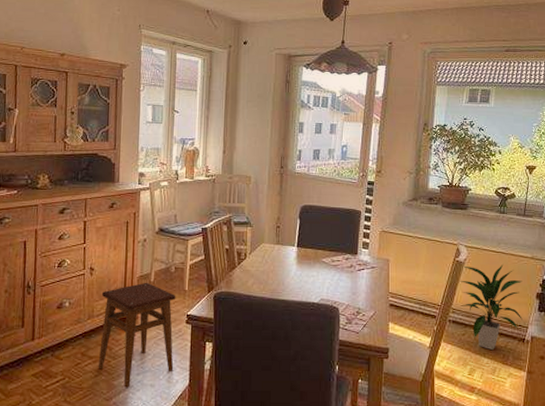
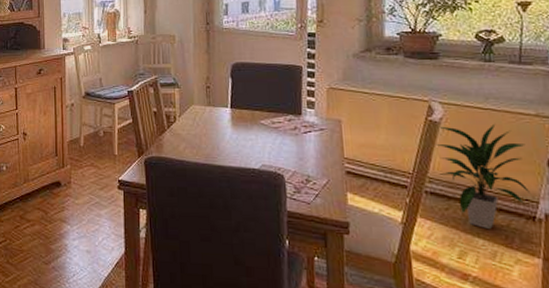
stool: present [98,282,176,389] -> none [35,146,109,254]

